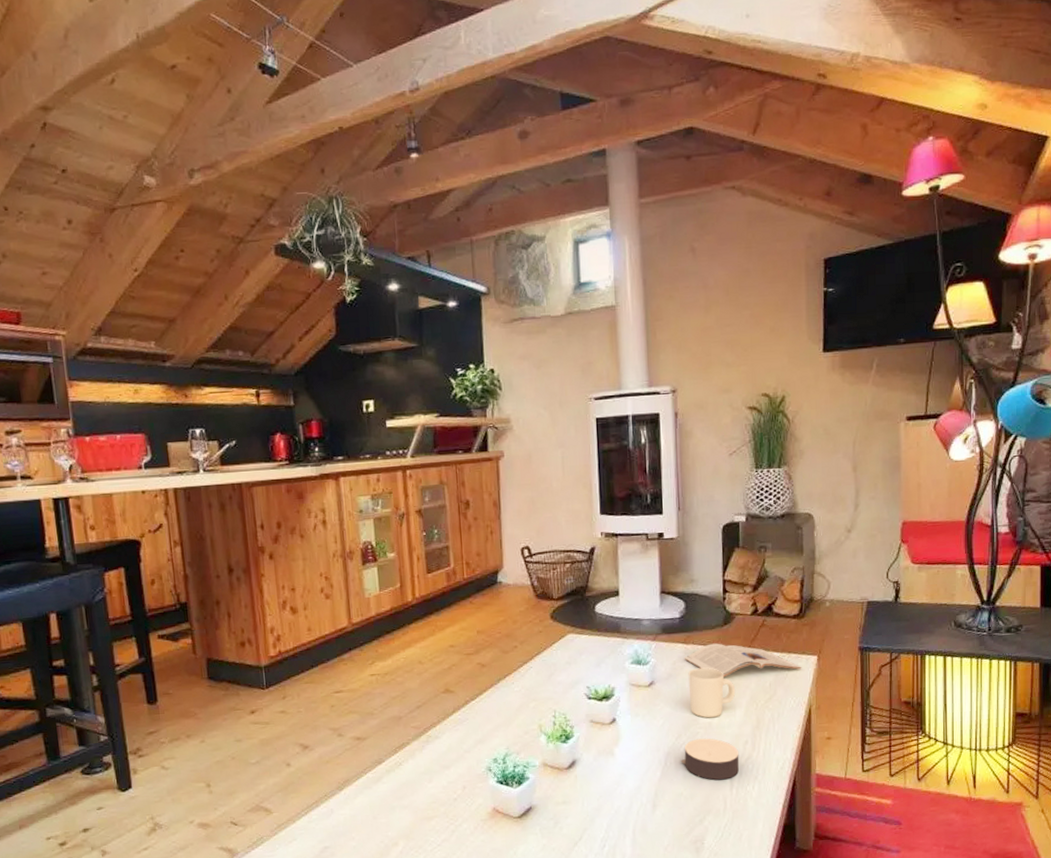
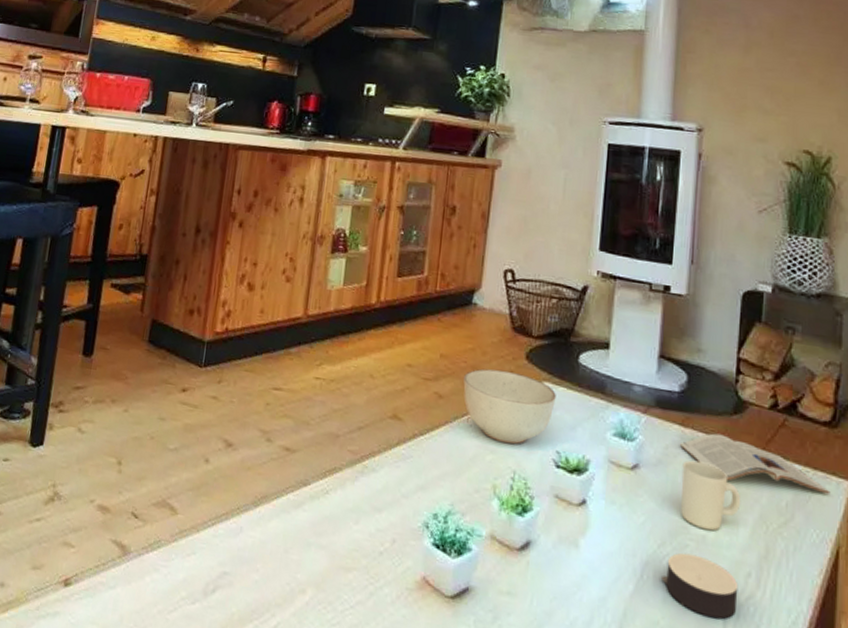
bowl: none [500,631,581,691] -> present [463,368,556,445]

